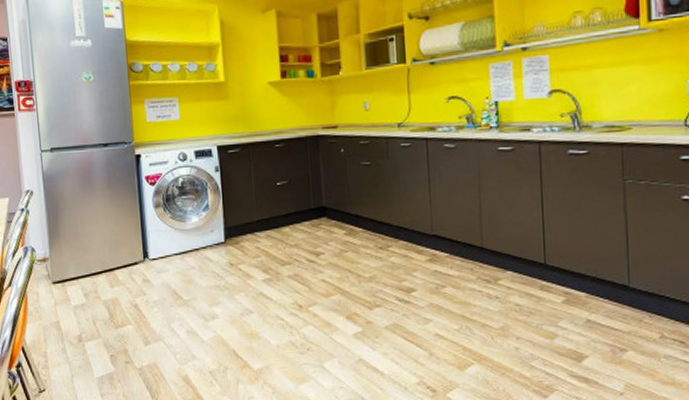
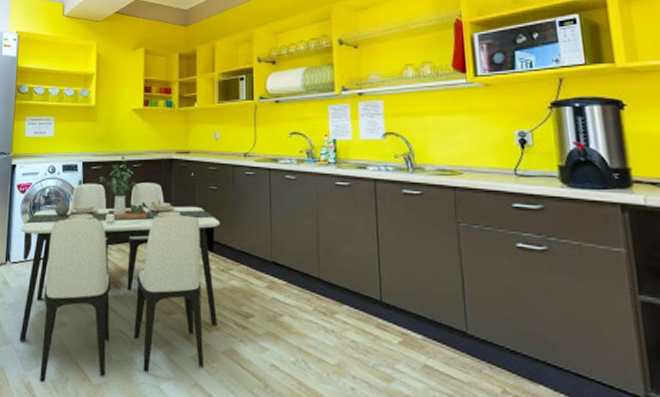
dining table: none [155,135,378,373] -> present [19,155,221,382]

